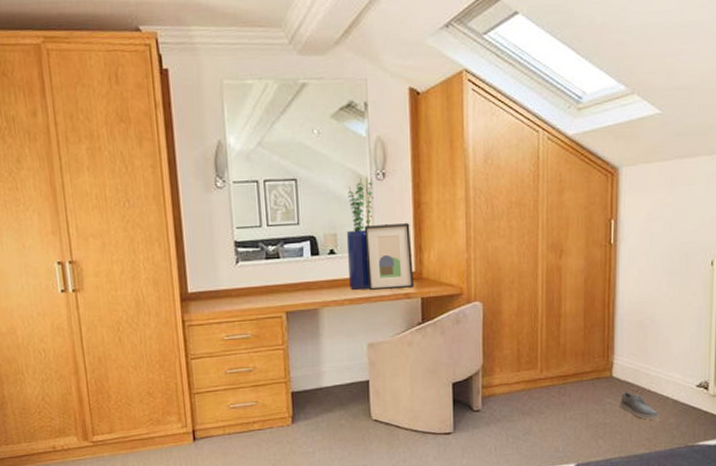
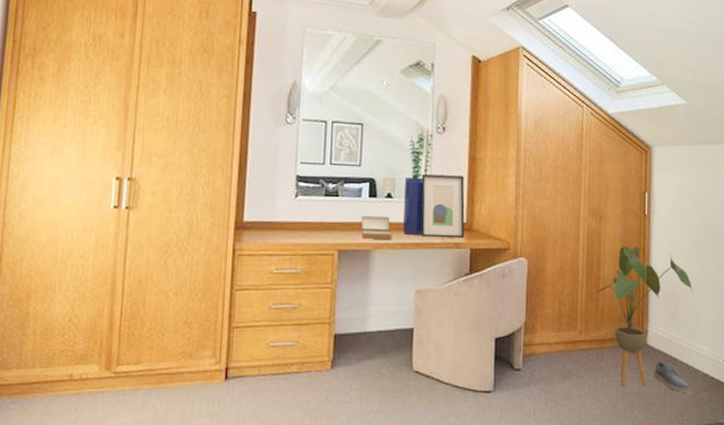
jewelry box: none [305,273,339,298] -> present [360,215,392,239]
house plant: none [558,278,664,419] -> present [597,246,693,387]

